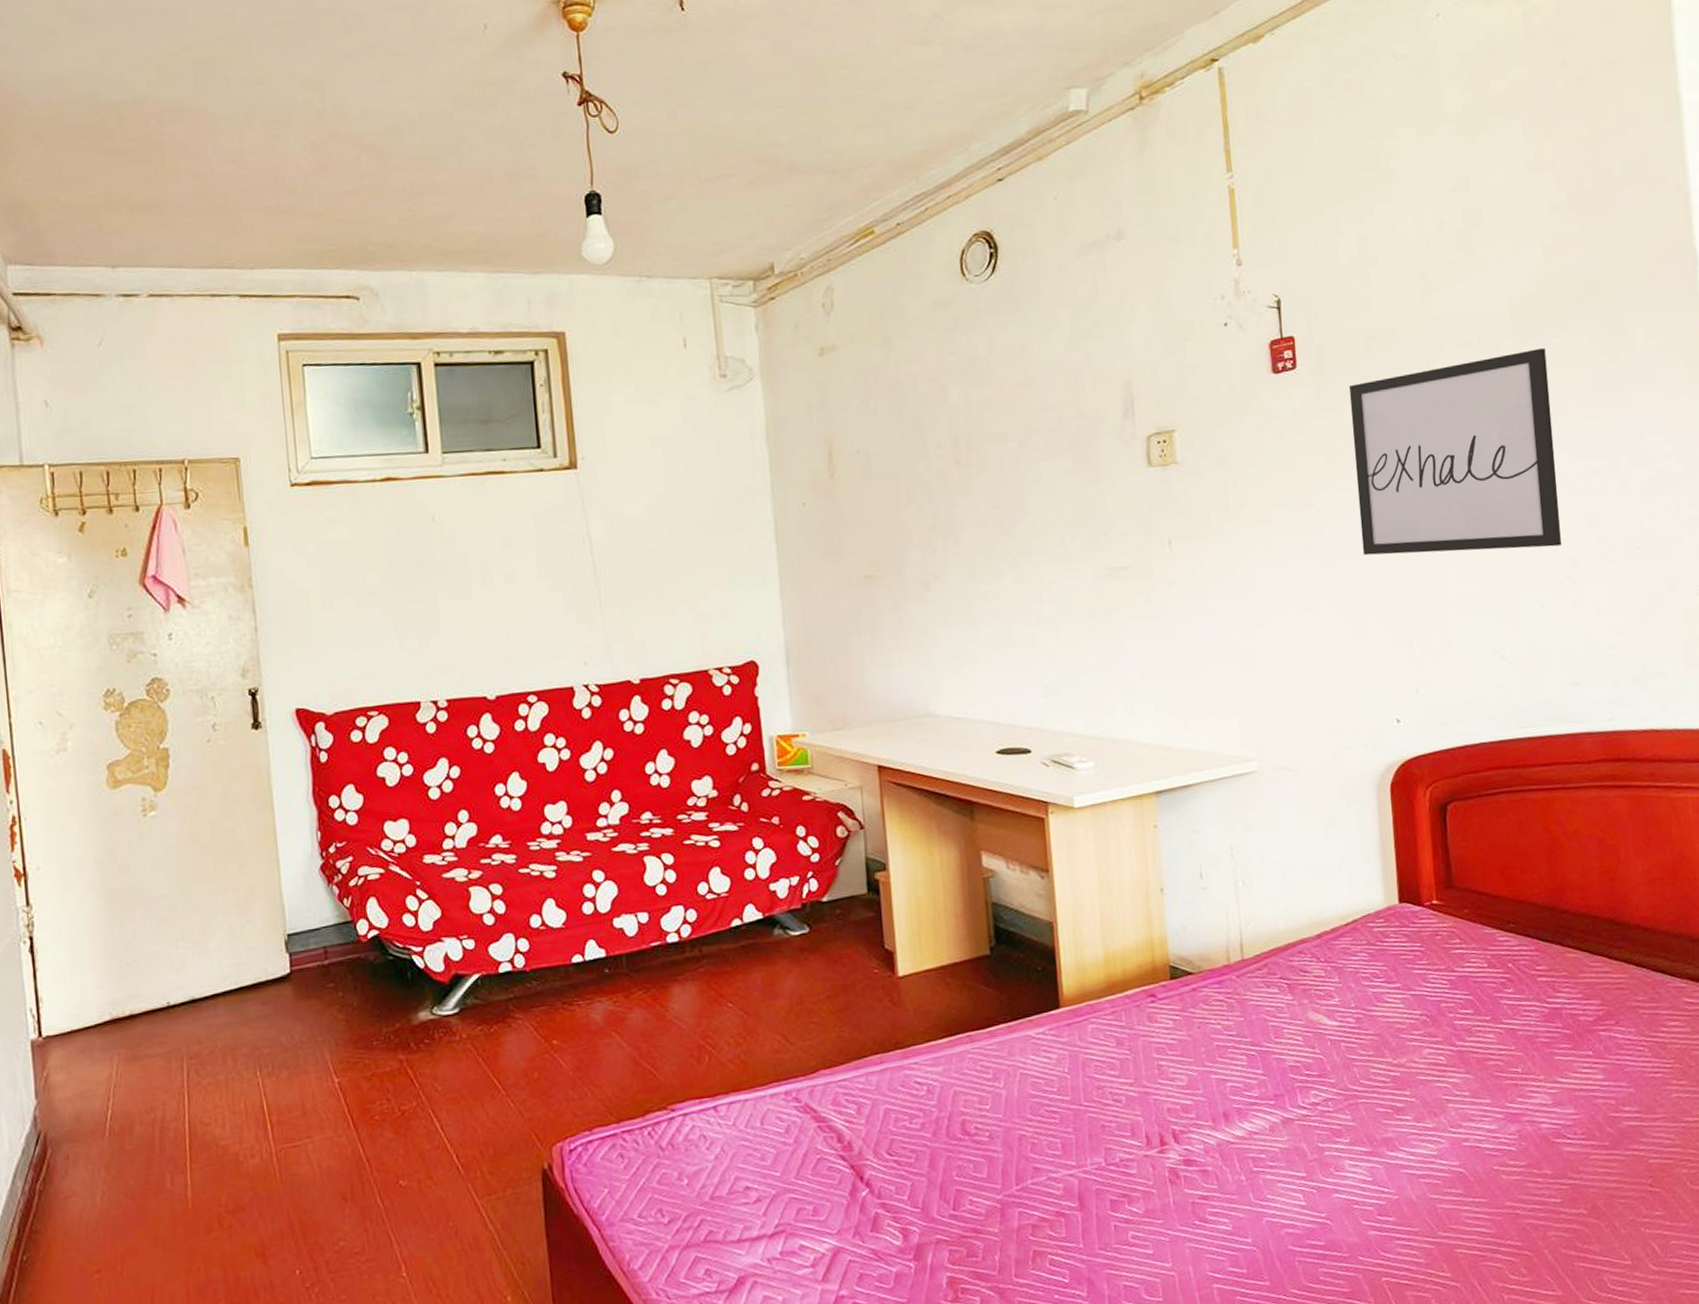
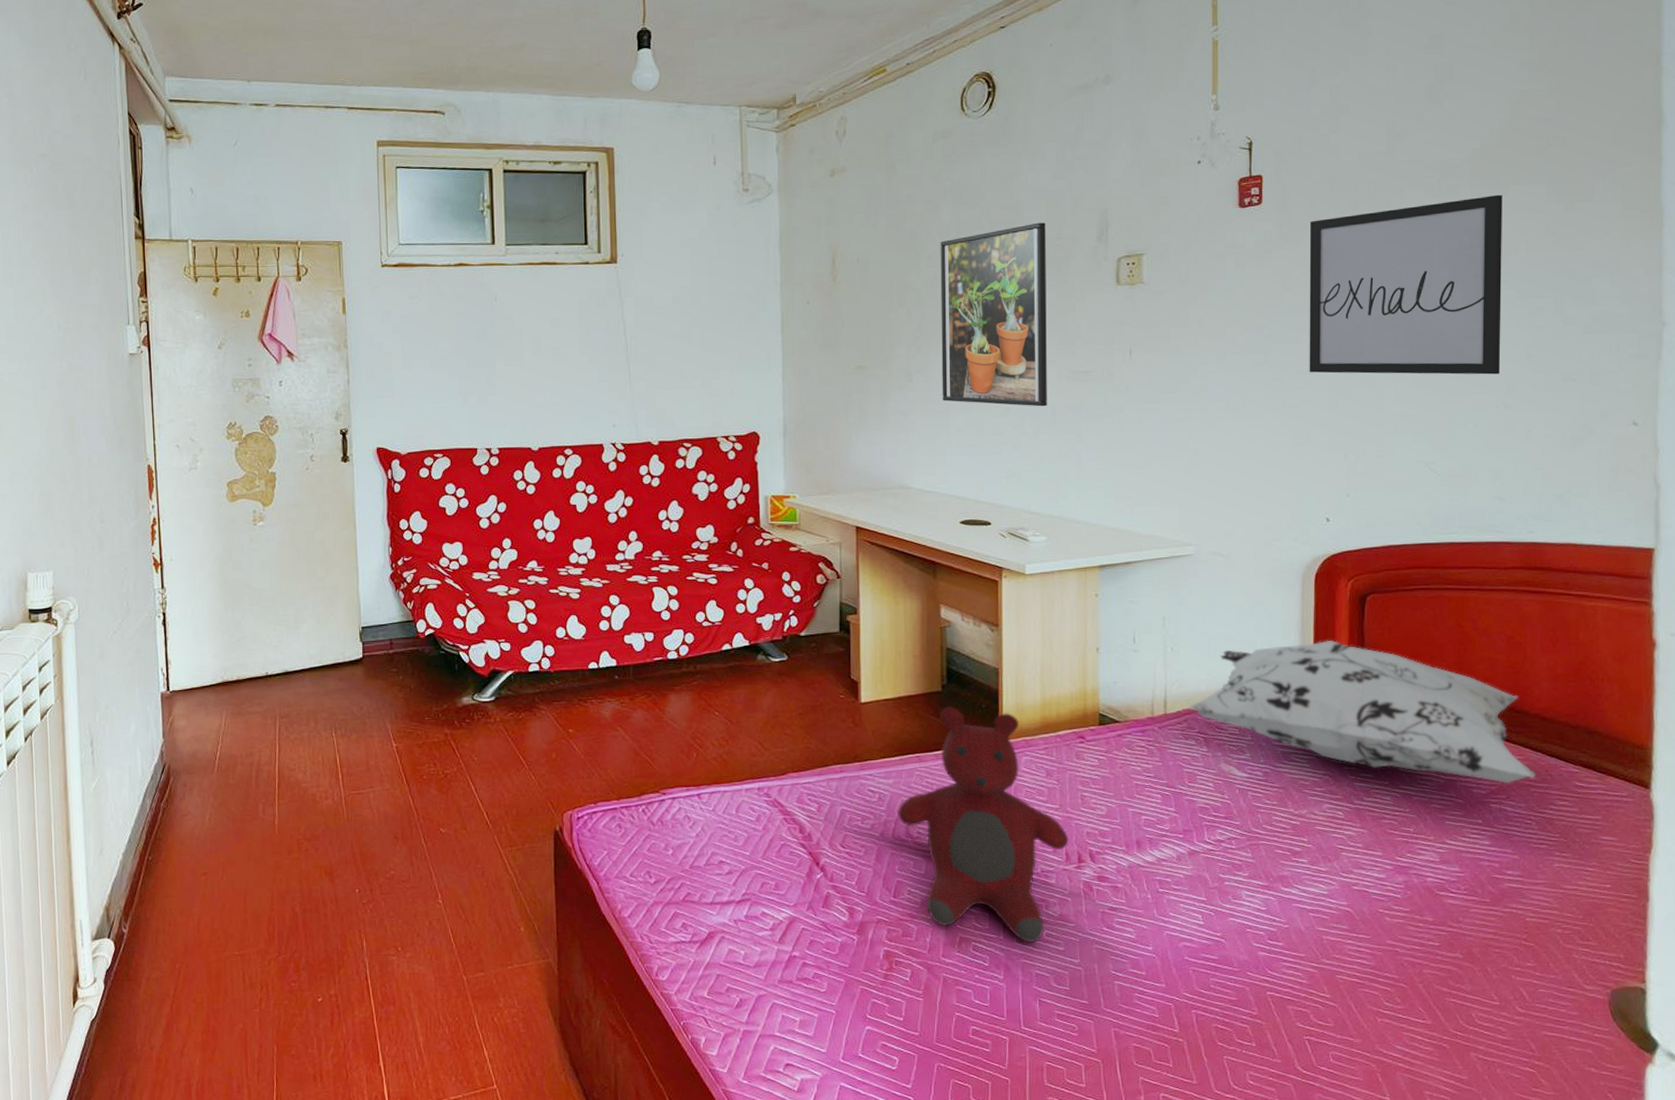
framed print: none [949,399,1083,612] -> present [940,222,1047,407]
teddy bear: none [949,971,1148,1249] -> present [897,706,1069,942]
decorative pillow: none [1266,858,1643,1008] -> present [1187,640,1535,784]

